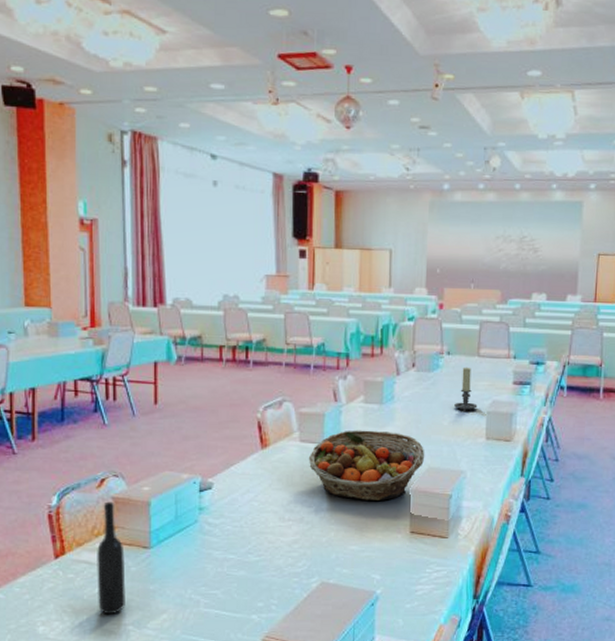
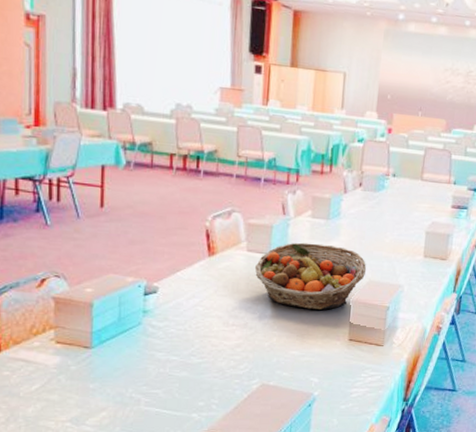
bottle: present [97,501,126,615] -> none [34,301,65,412]
candle holder: present [454,367,478,411] -> none [396,189,418,230]

